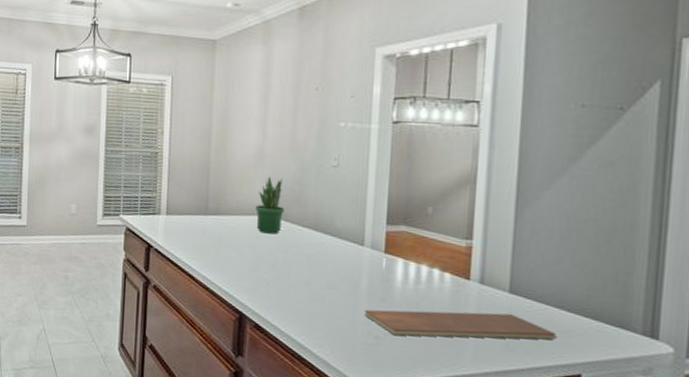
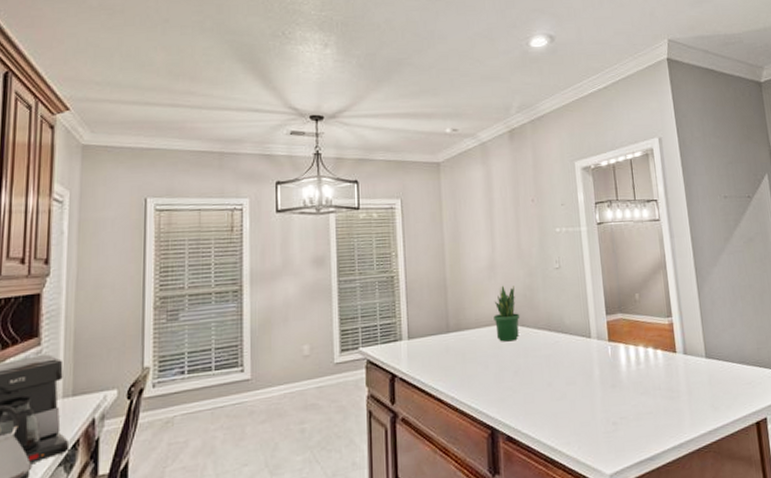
chopping board: present [364,309,557,340] -> none [600,376,745,418]

